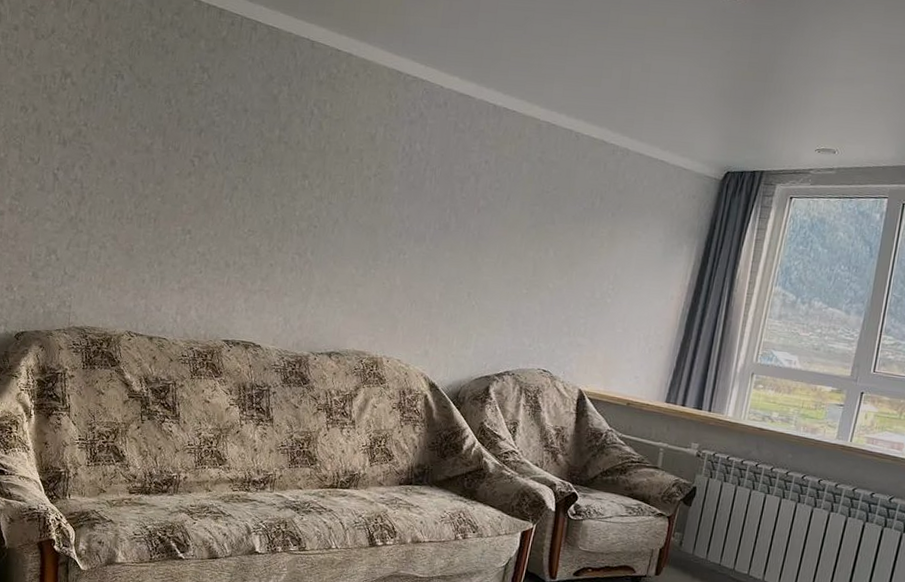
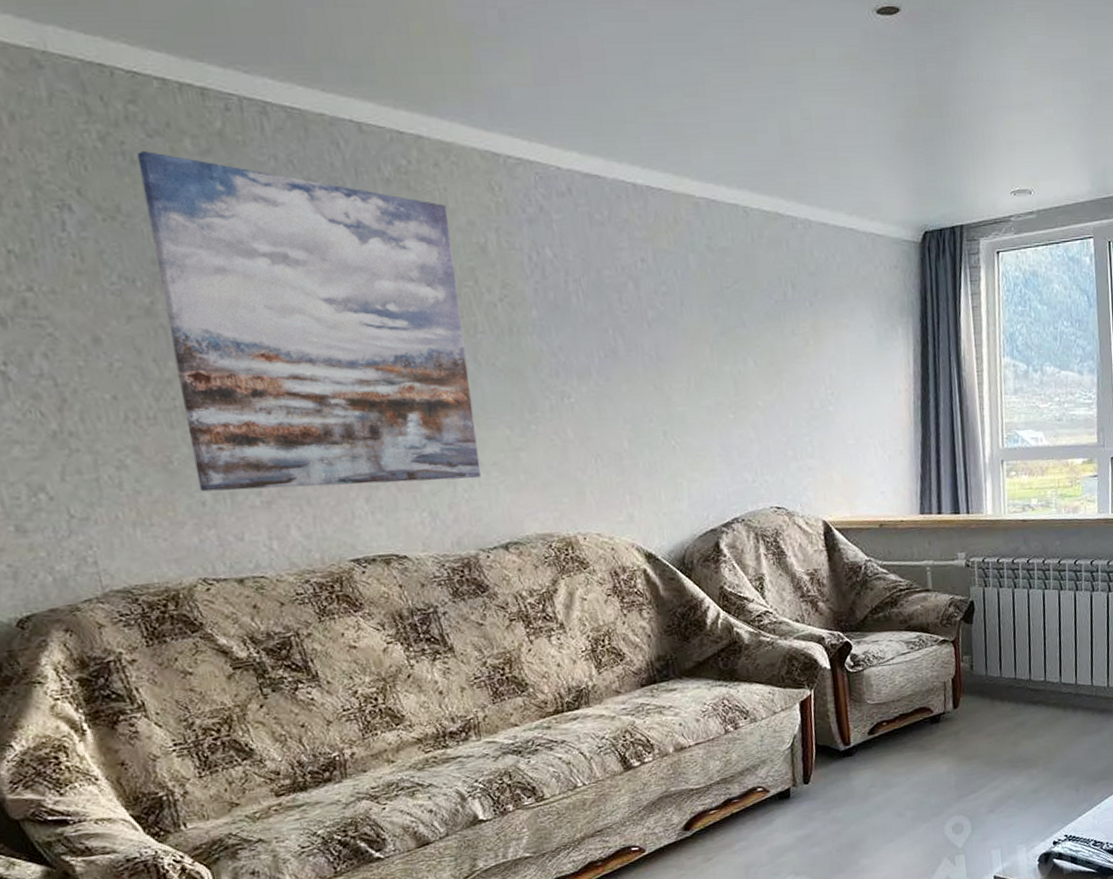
wall art: none [144,46,355,301] -> present [136,151,482,492]

